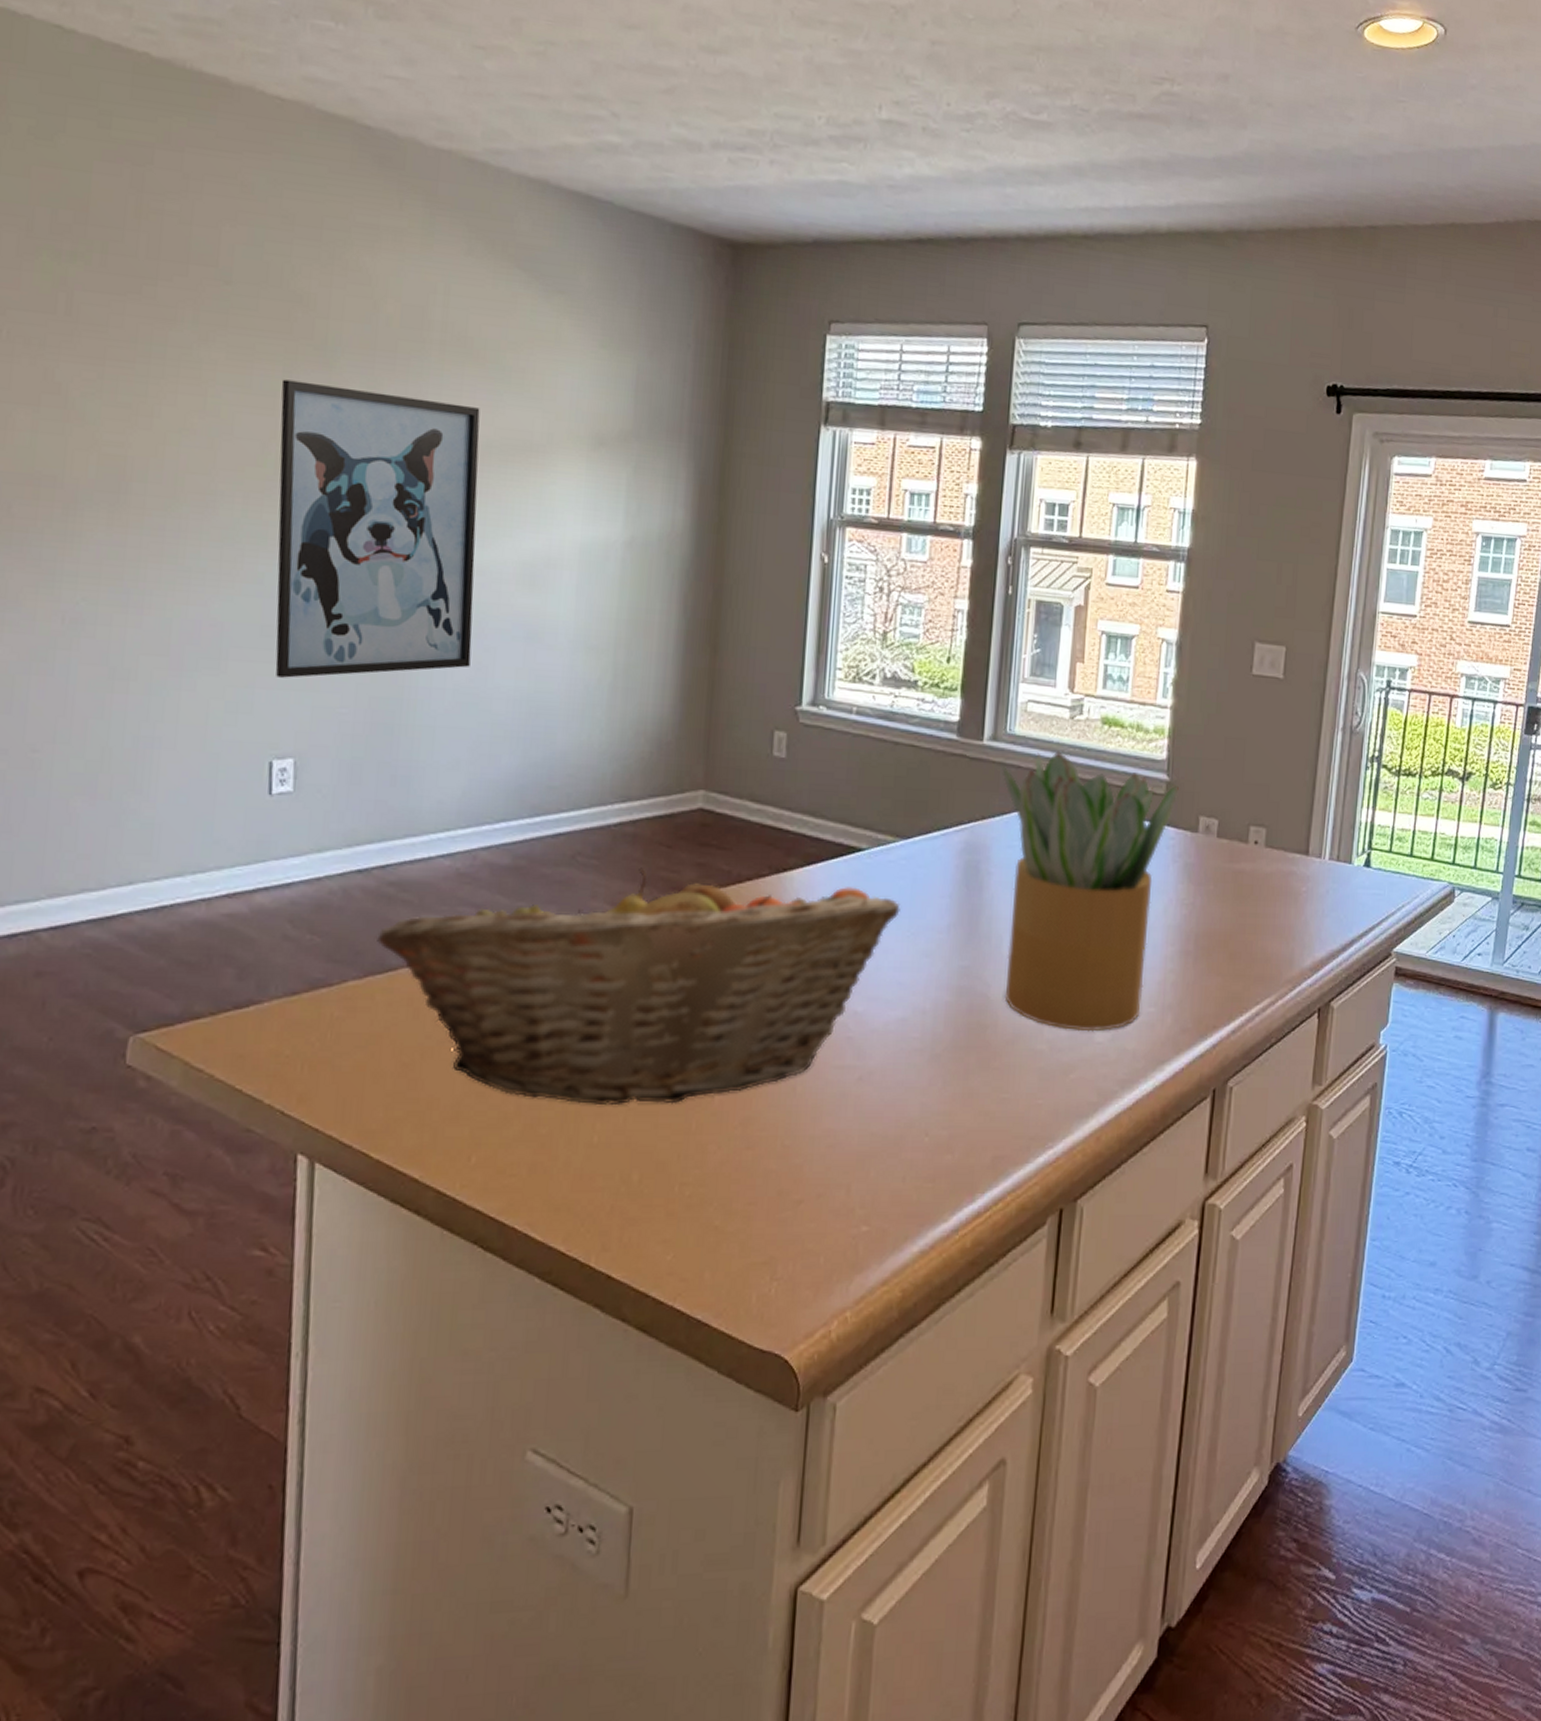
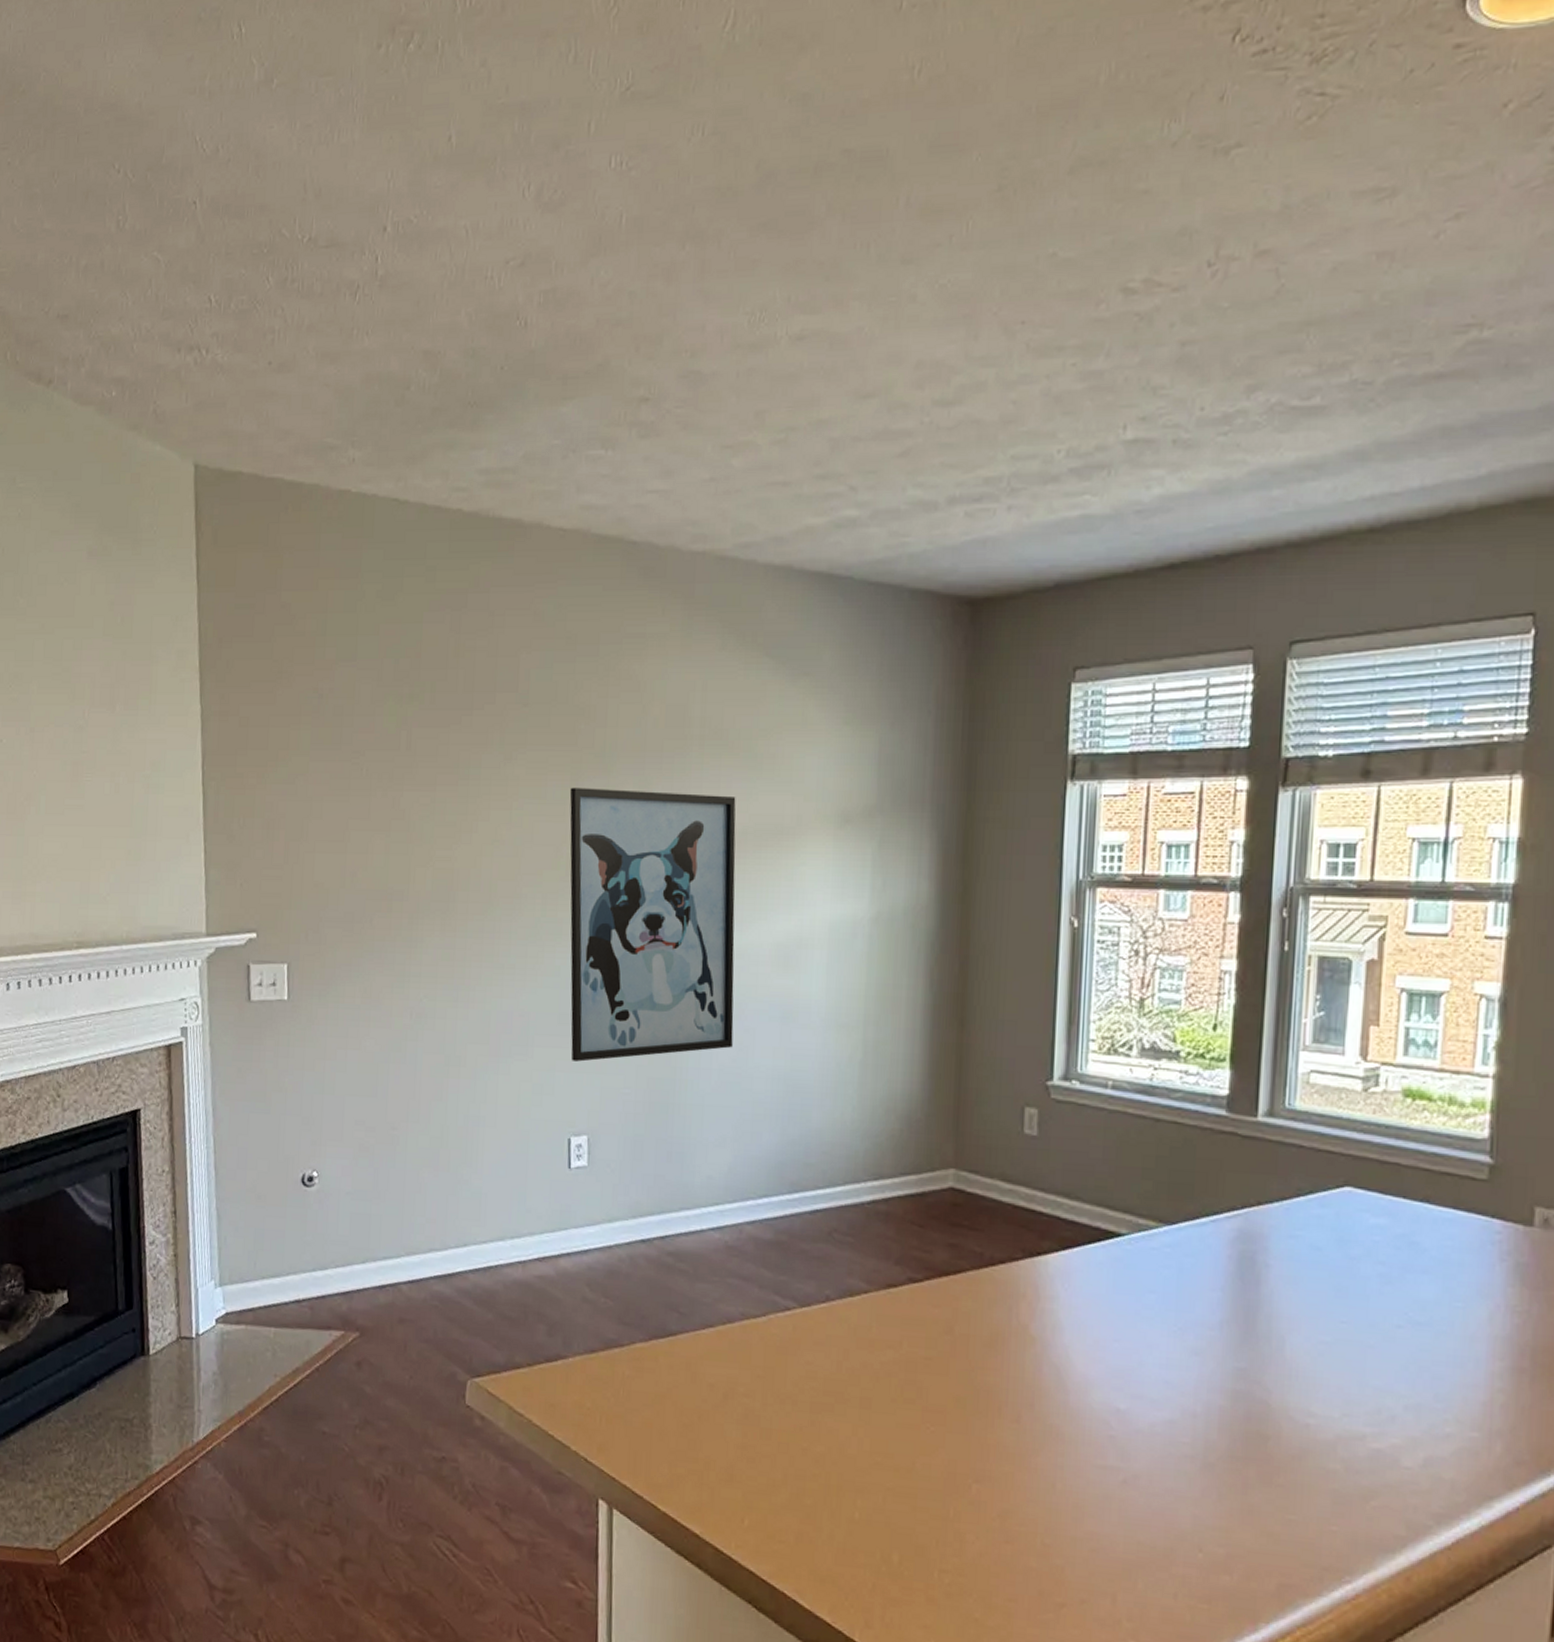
fruit basket: present [377,867,901,1106] -> none [659,1246,1166,1489]
potted plant: present [1002,751,1179,1032] -> none [1280,1128,1506,1455]

